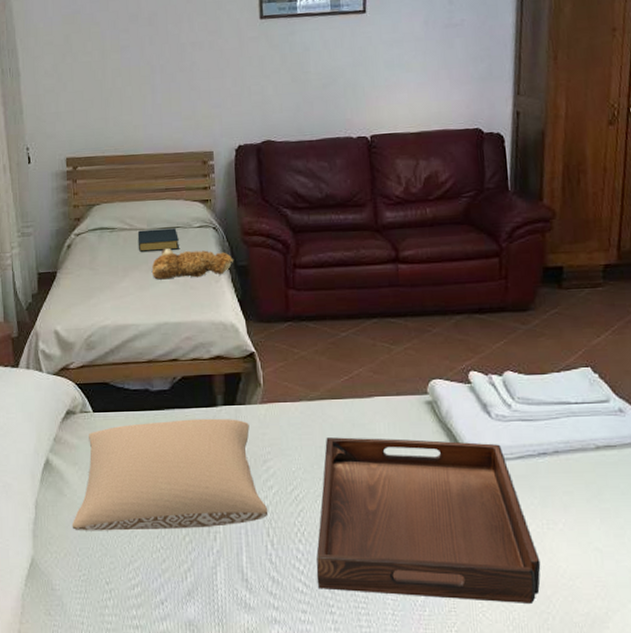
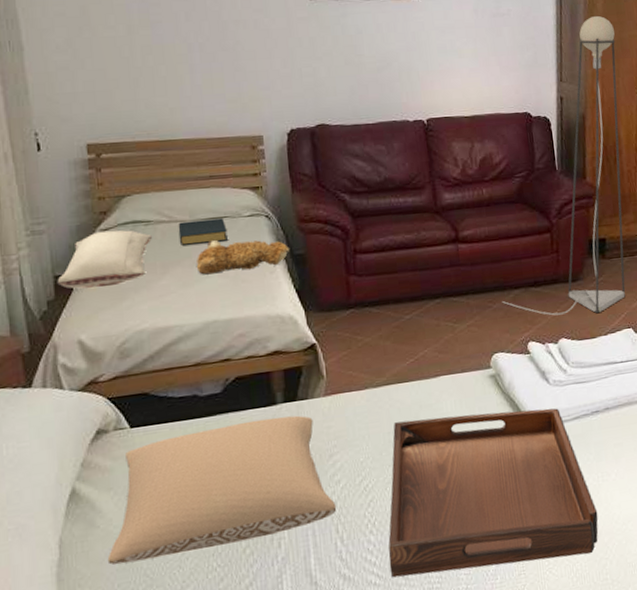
pillow: none [40,235,115,286] -> present [57,230,152,289]
floor lamp: none [442,22,585,348] -> present [502,16,626,316]

